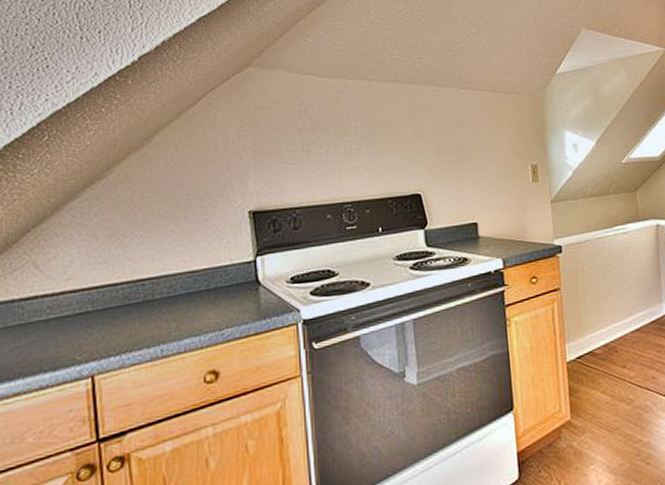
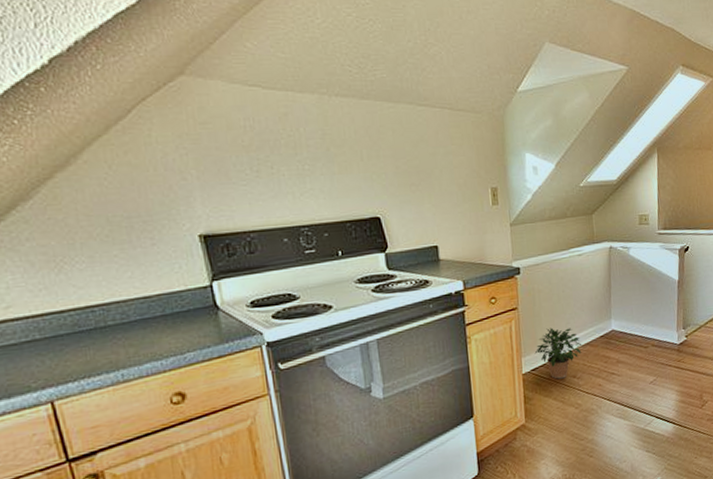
potted plant: none [579,311,633,370] -> present [534,328,584,380]

